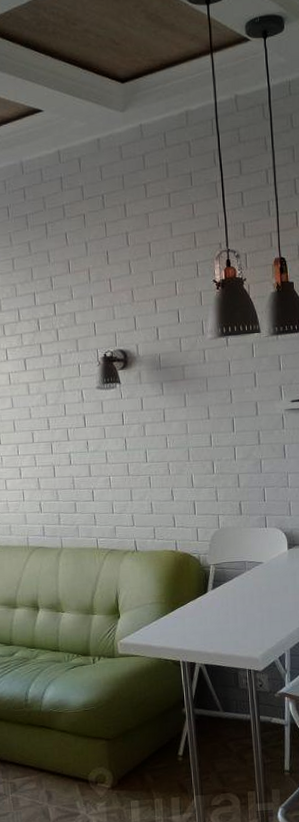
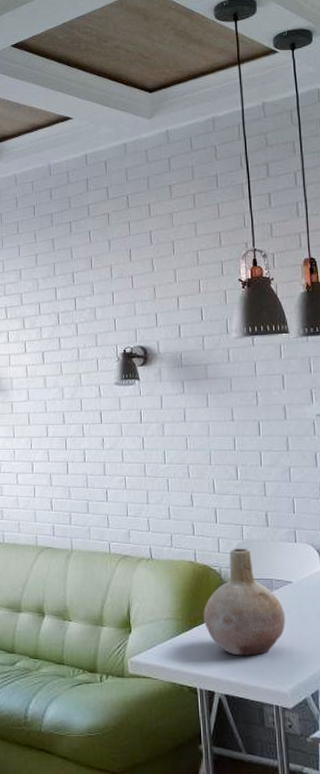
vase: none [185,536,257,630] -> present [204,549,286,656]

